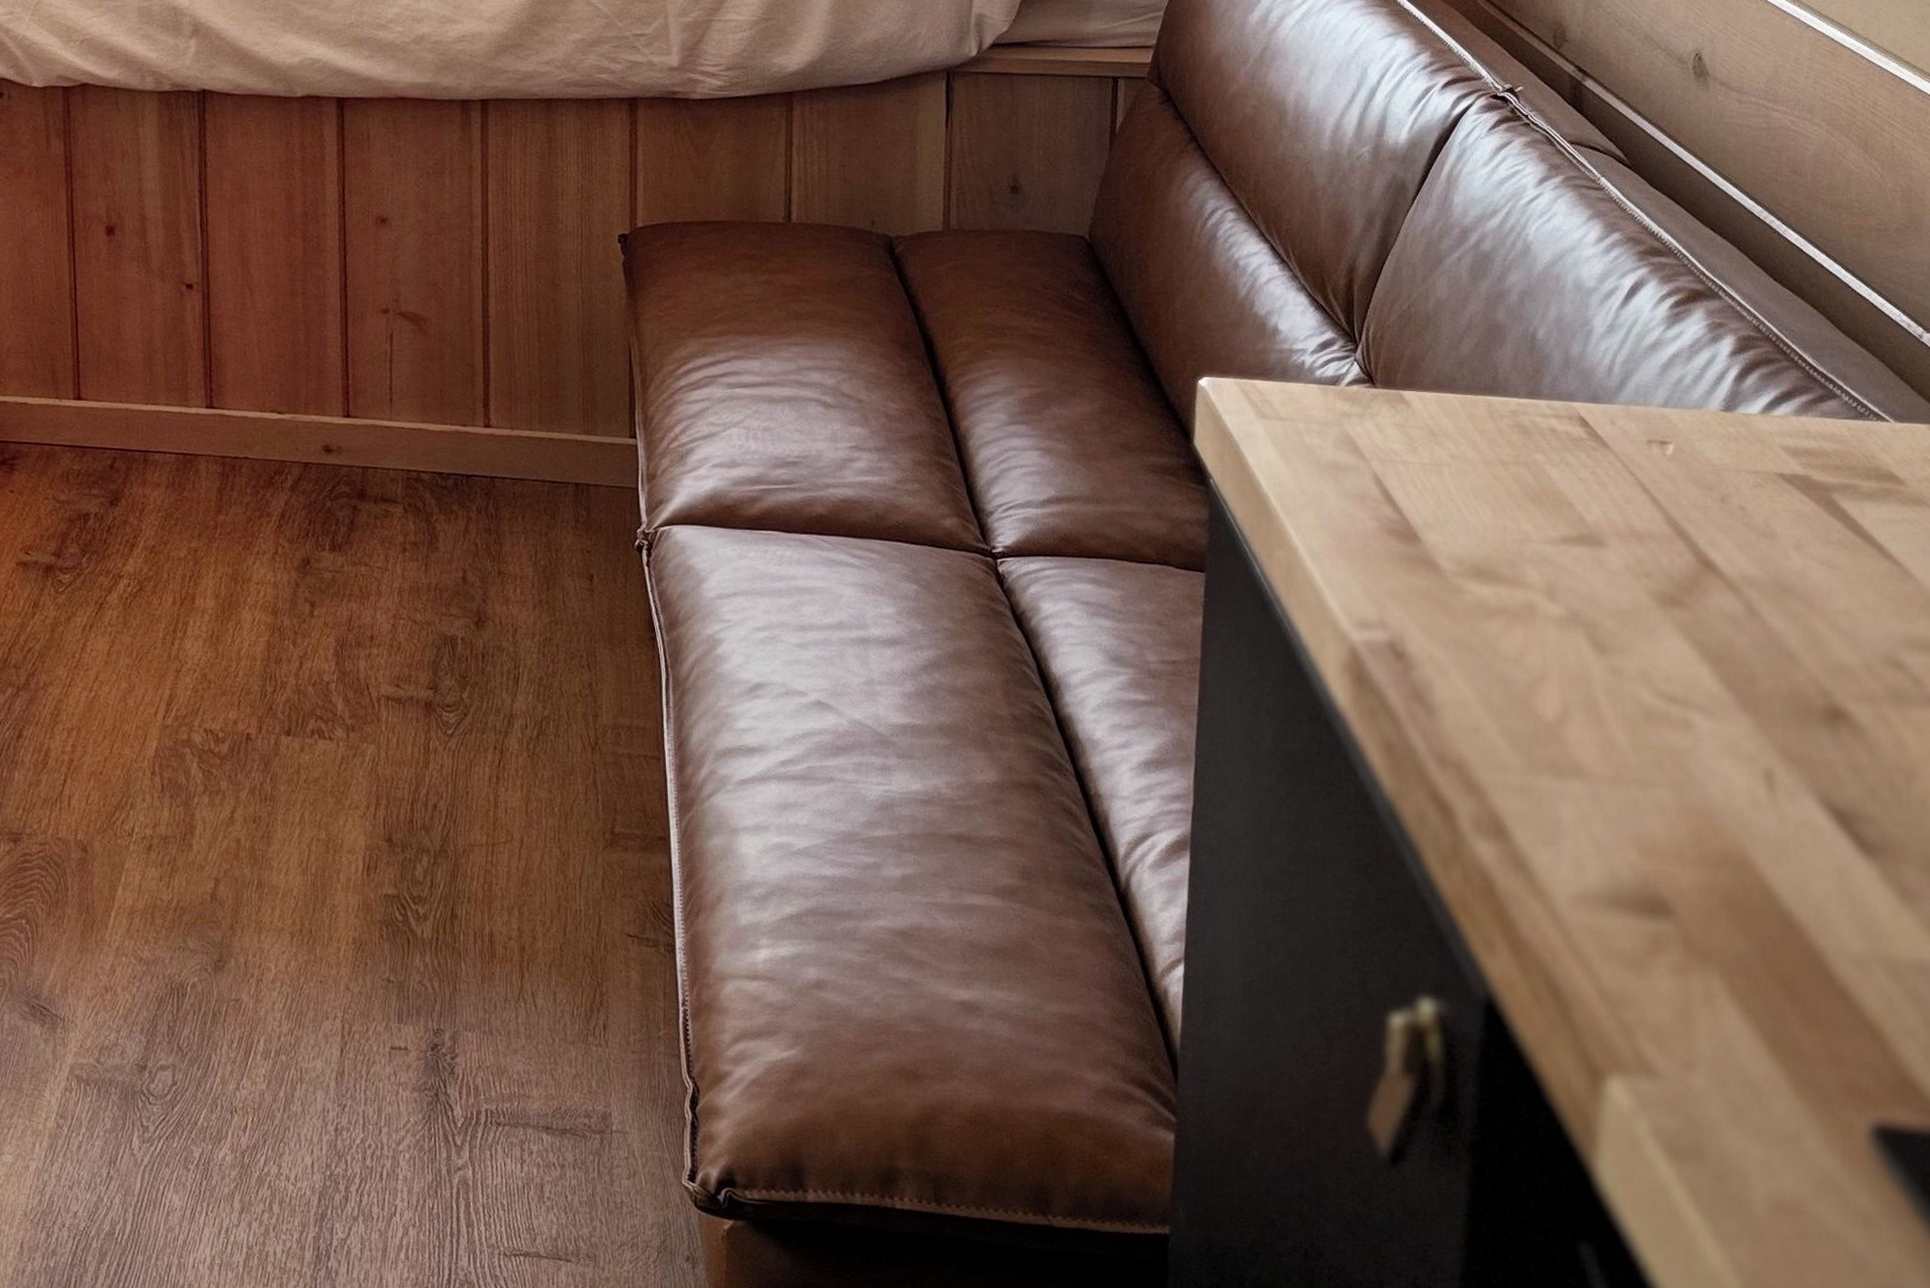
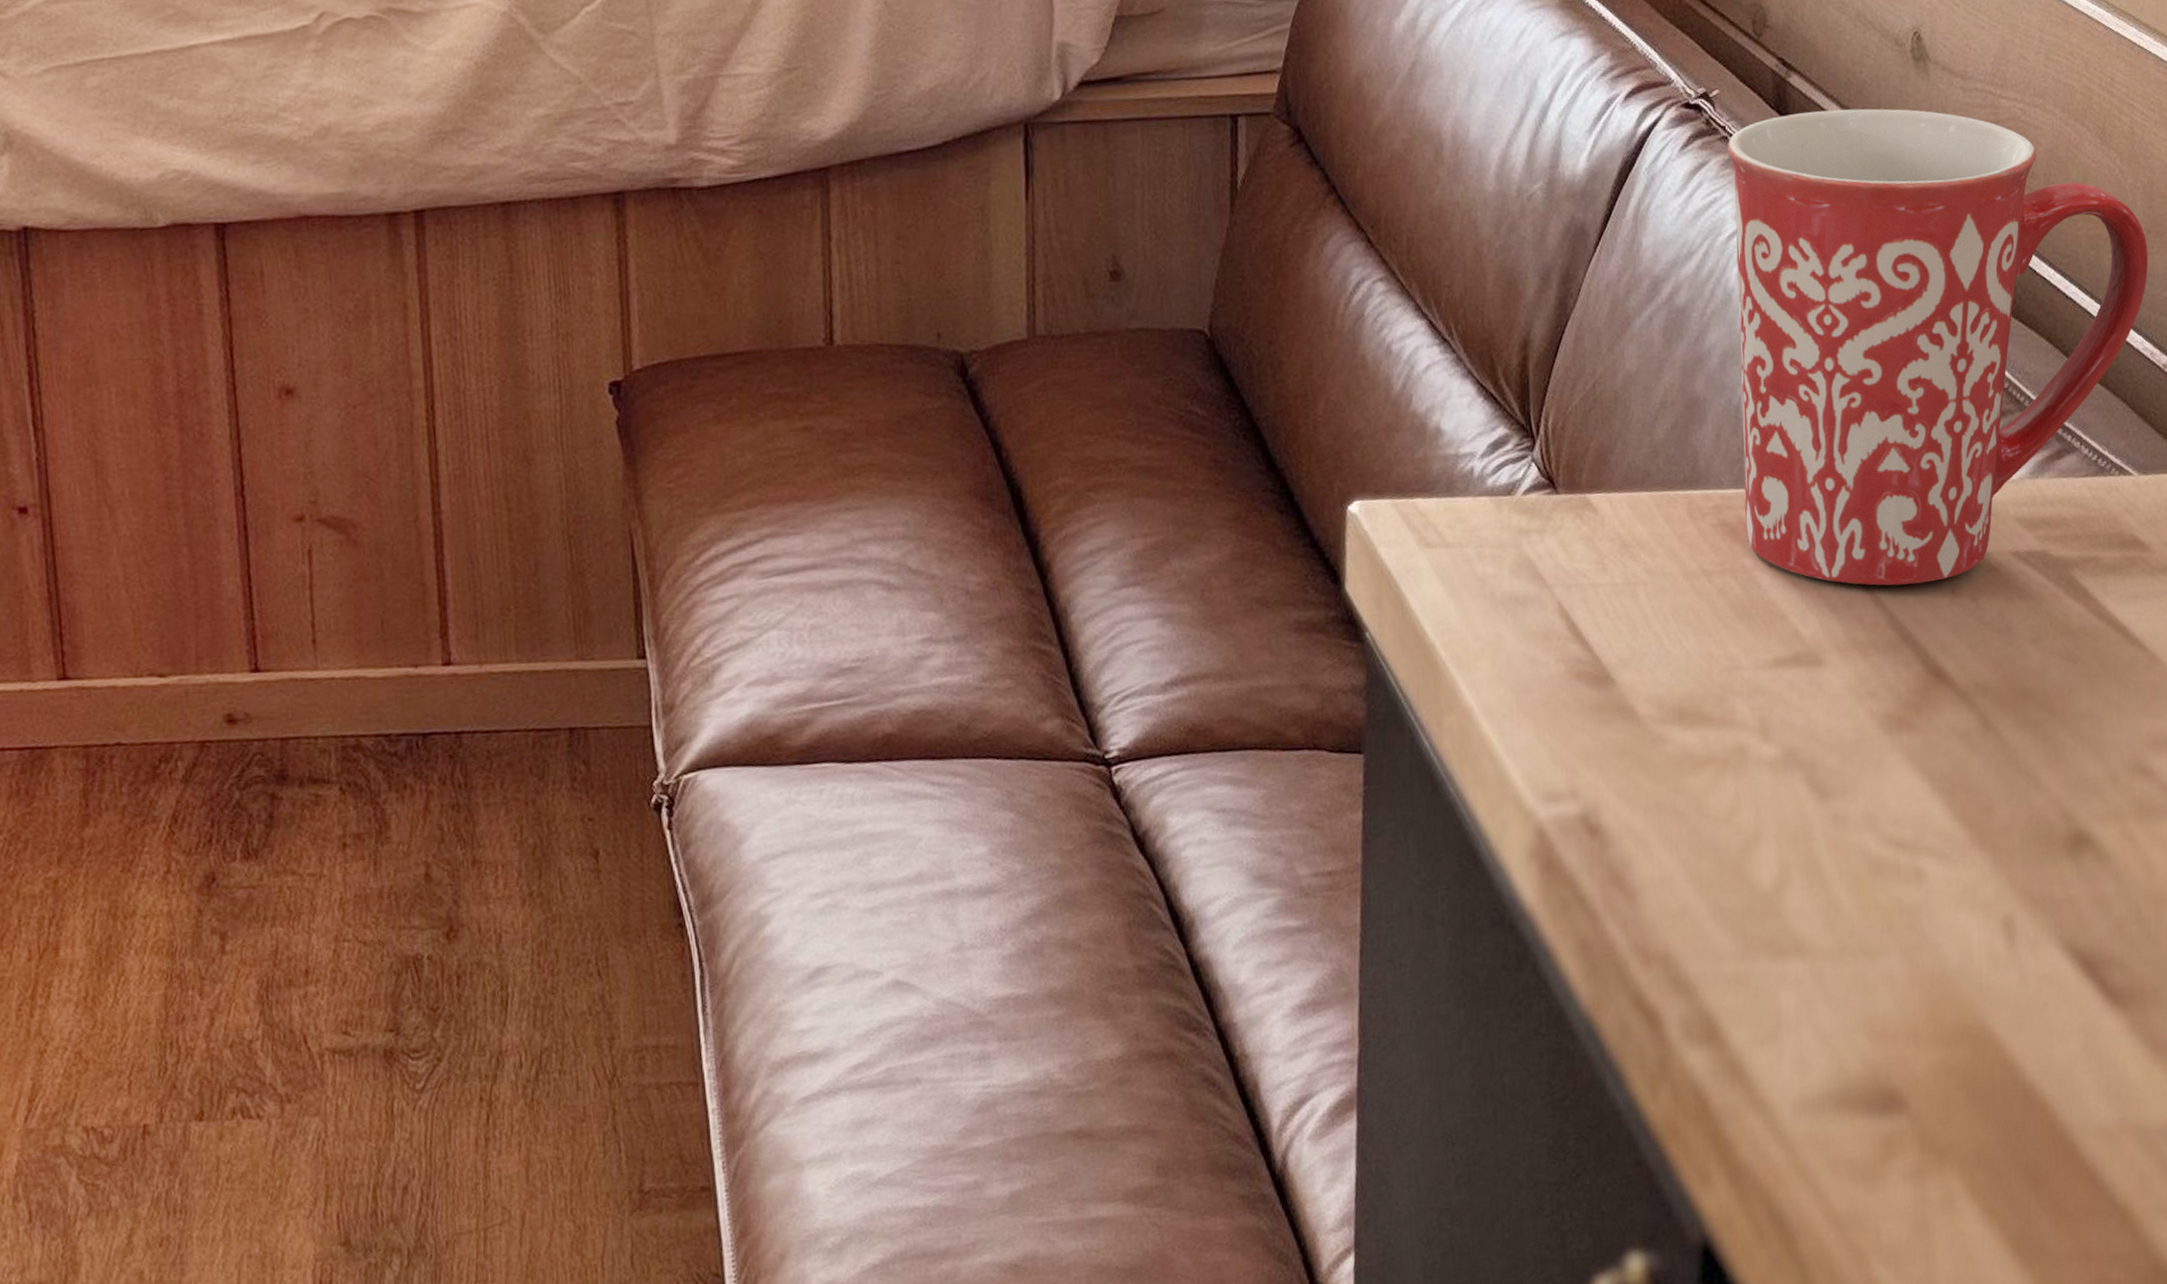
mug: none [1530,109,1906,490] -> present [1728,108,2149,586]

